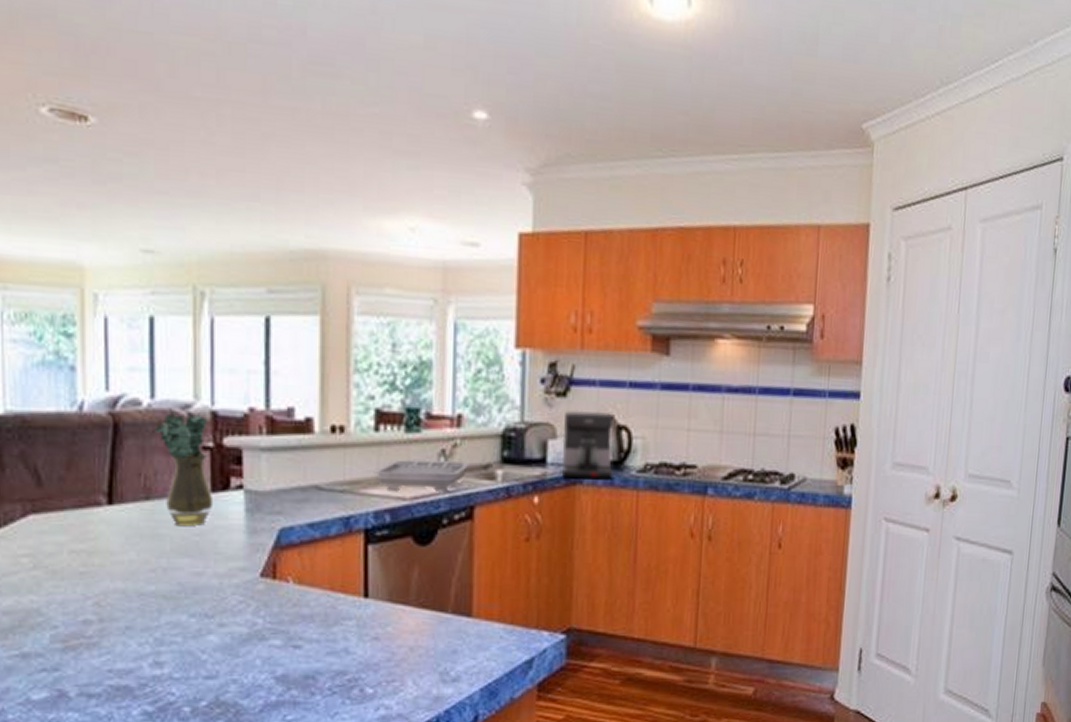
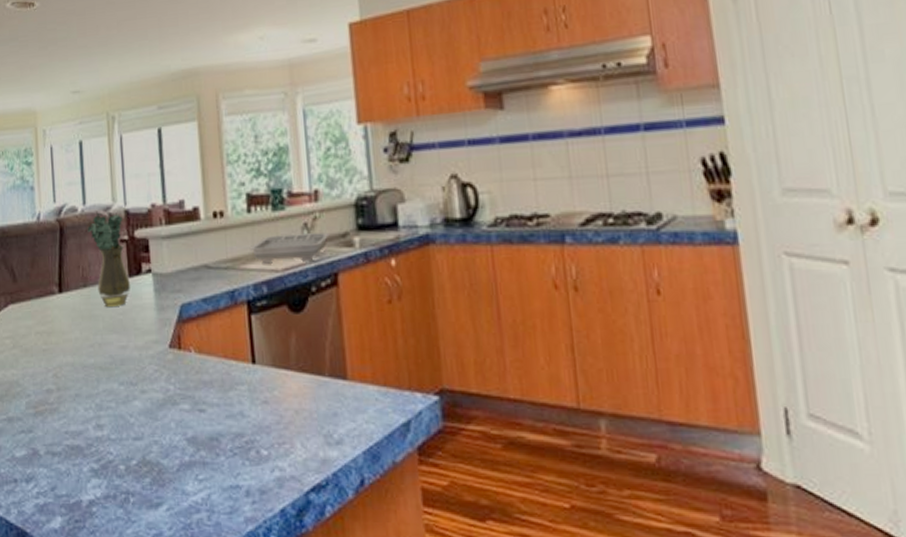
coffee maker: present [561,409,614,480] -> none [410,172,464,238]

